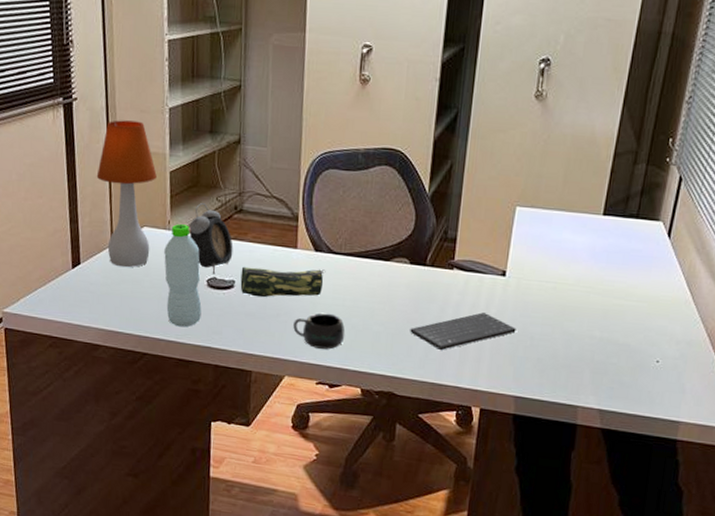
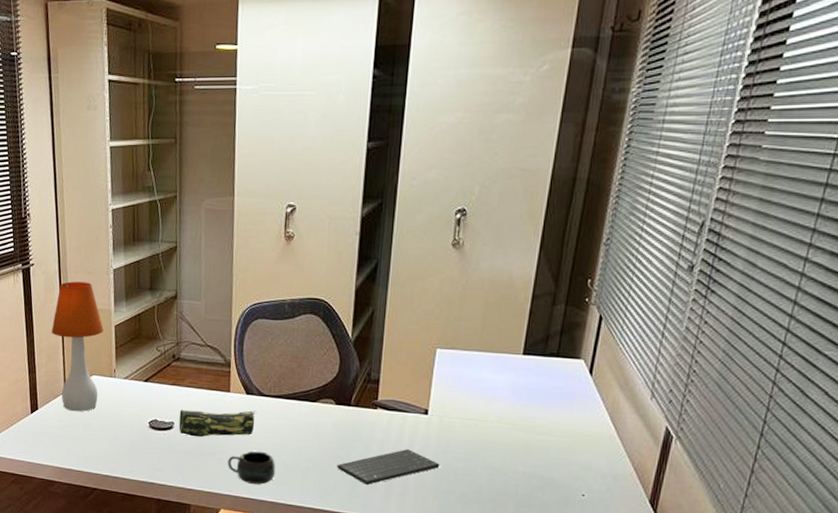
water bottle: present [164,224,202,328] -> none [110,372,145,465]
alarm clock: present [189,203,233,275] -> none [133,353,172,417]

